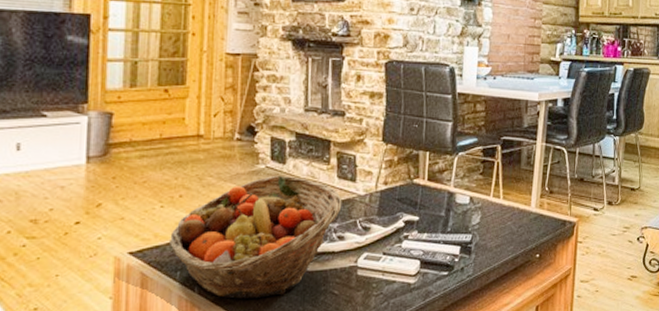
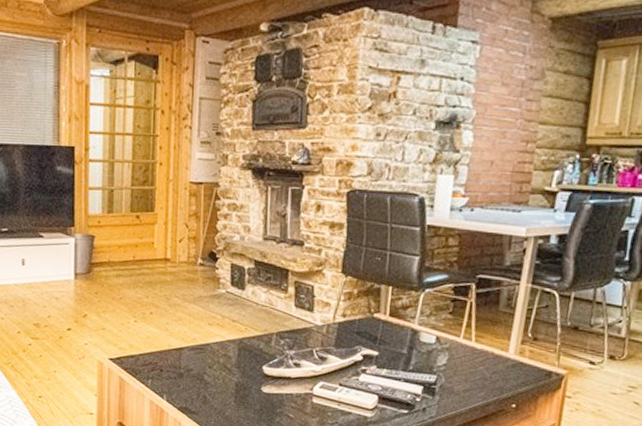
fruit basket: present [170,175,342,299] -> none [142,300,299,412]

